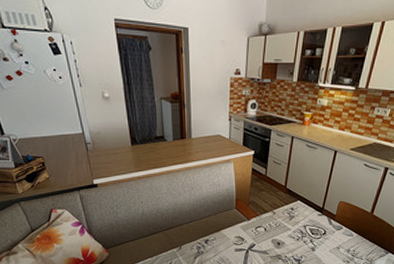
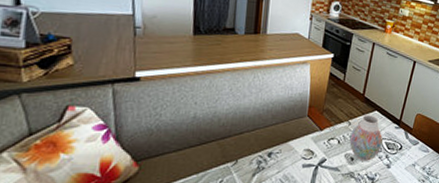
vase: none [275,204,306,246] -> present [349,114,383,161]

